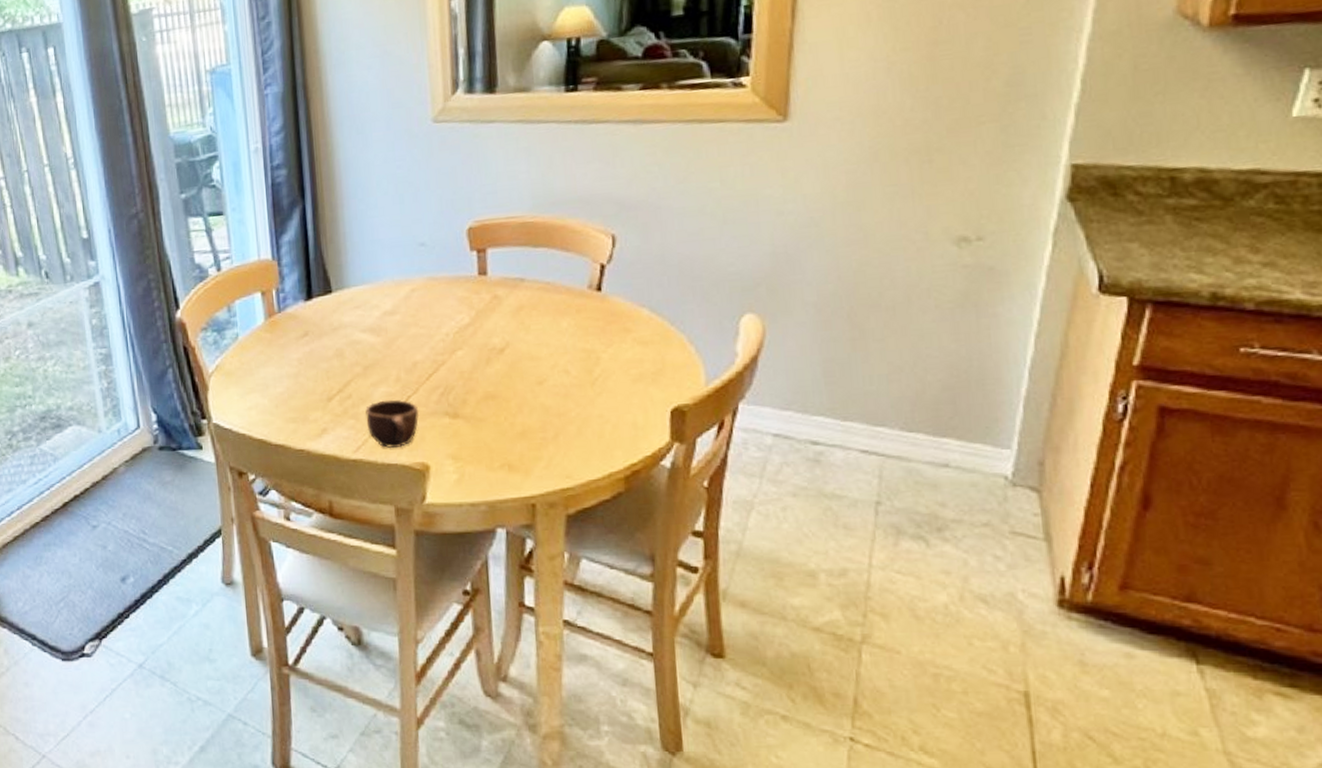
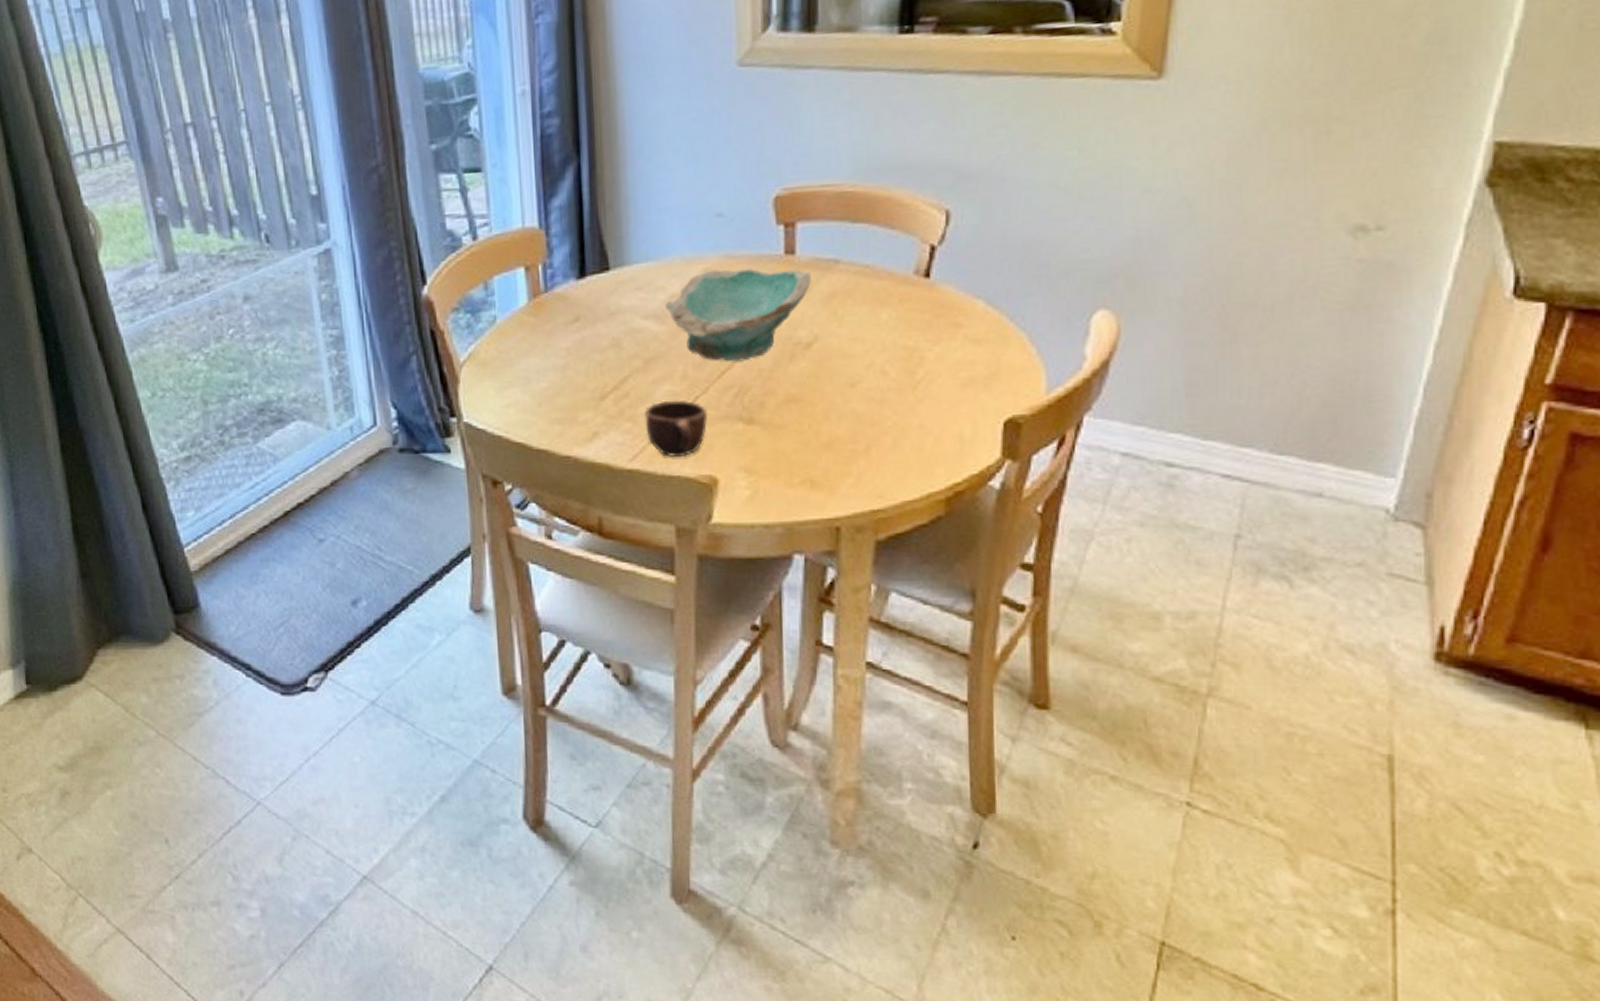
bowl: none [380,287,502,367] -> present [665,269,811,362]

